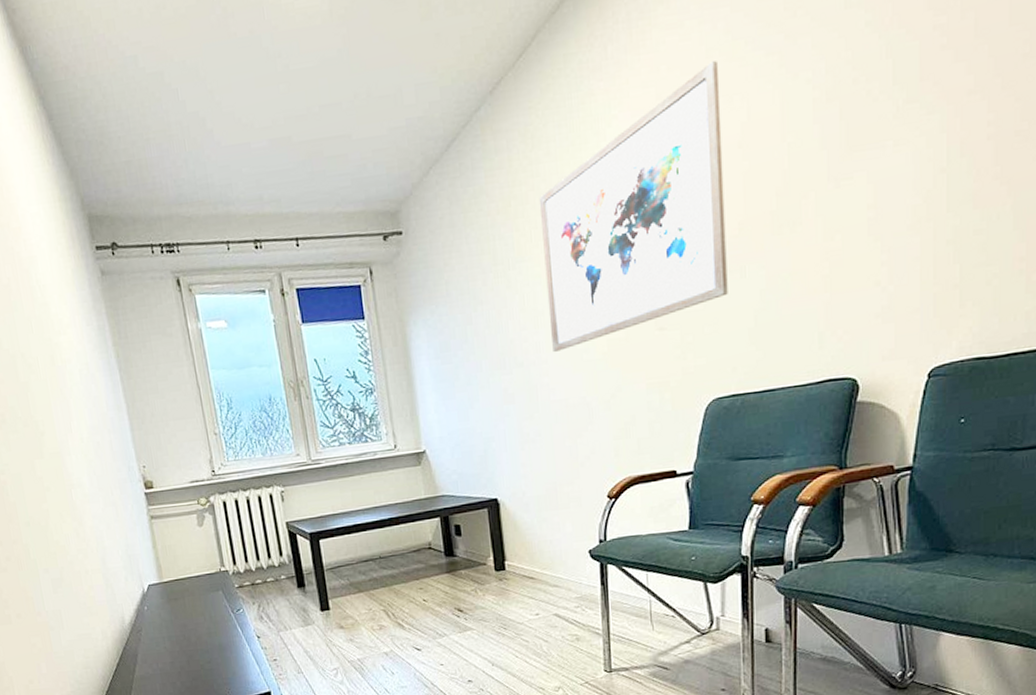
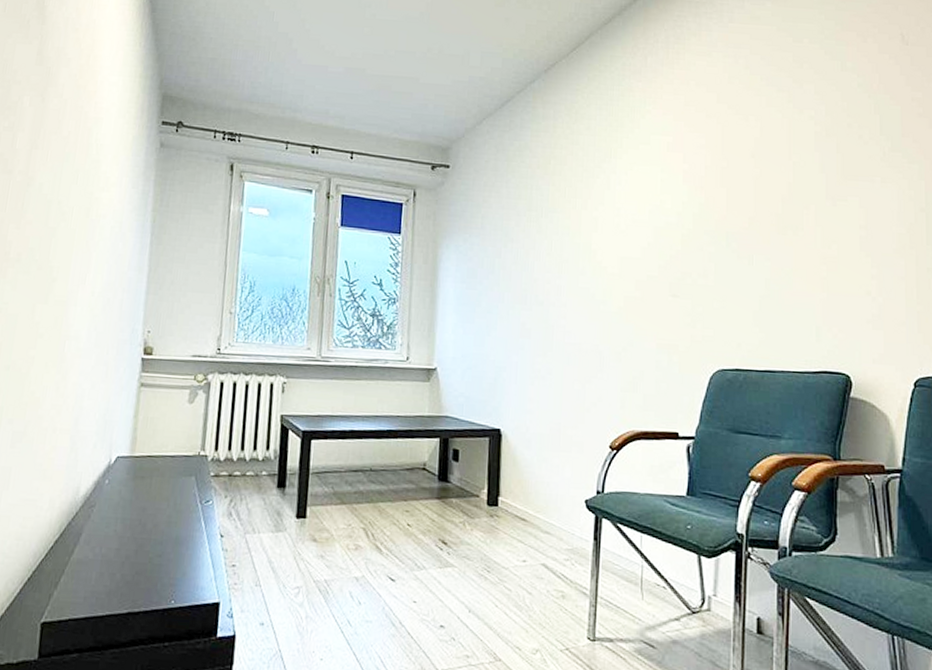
wall art: present [538,61,728,352] -> none [573,87,739,298]

